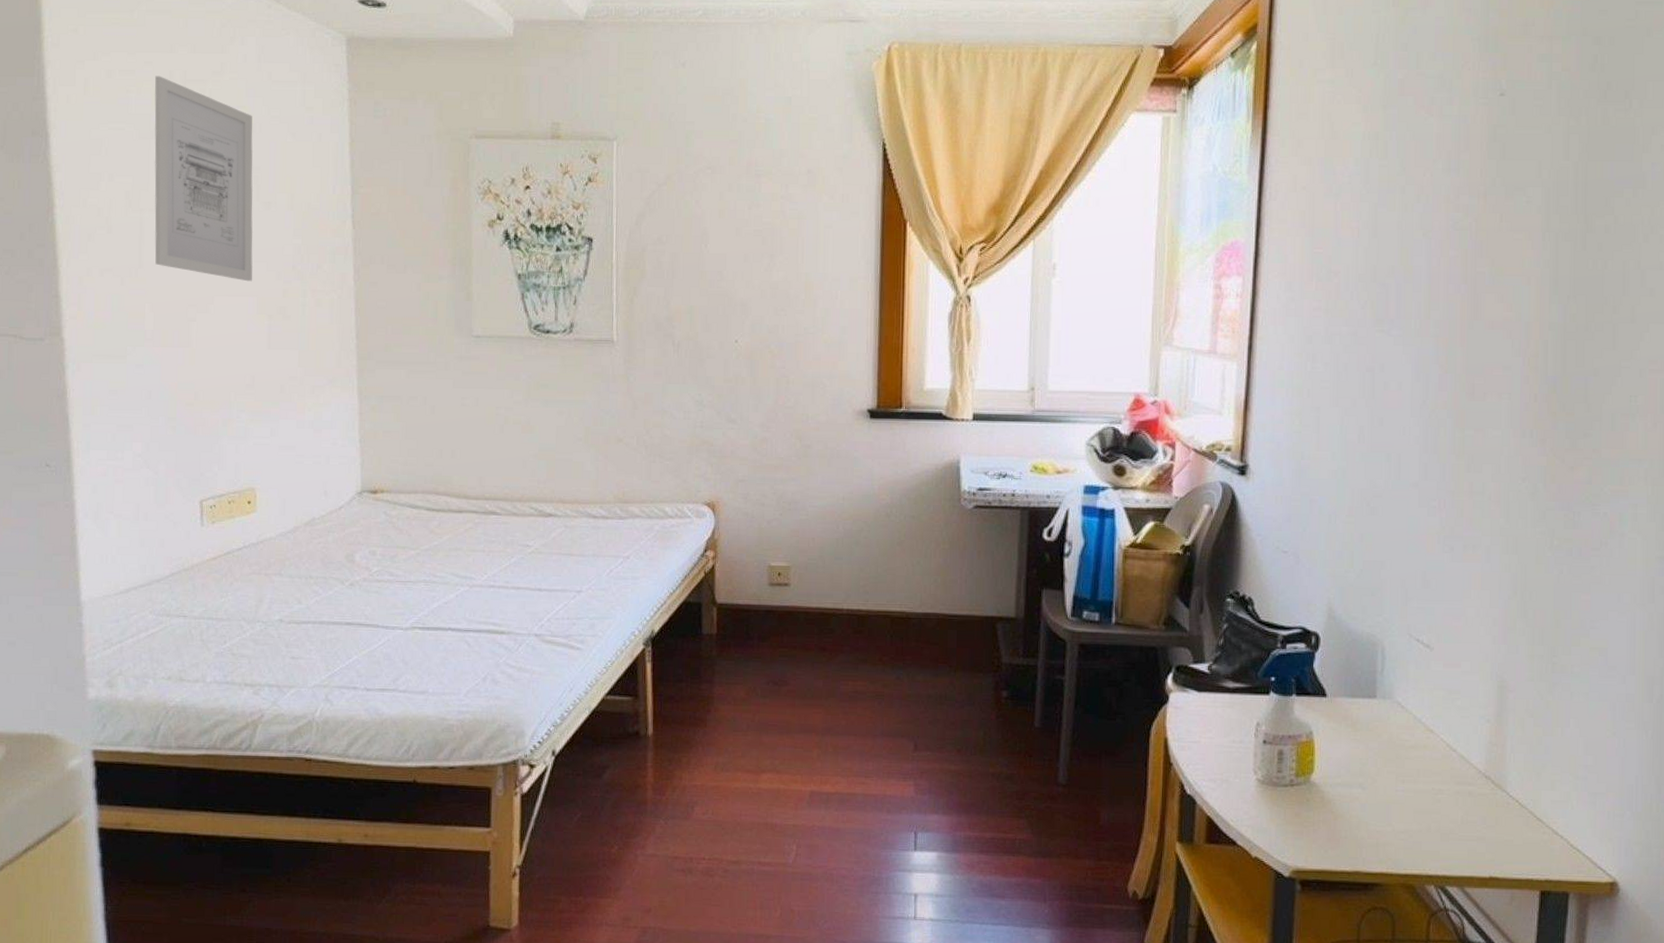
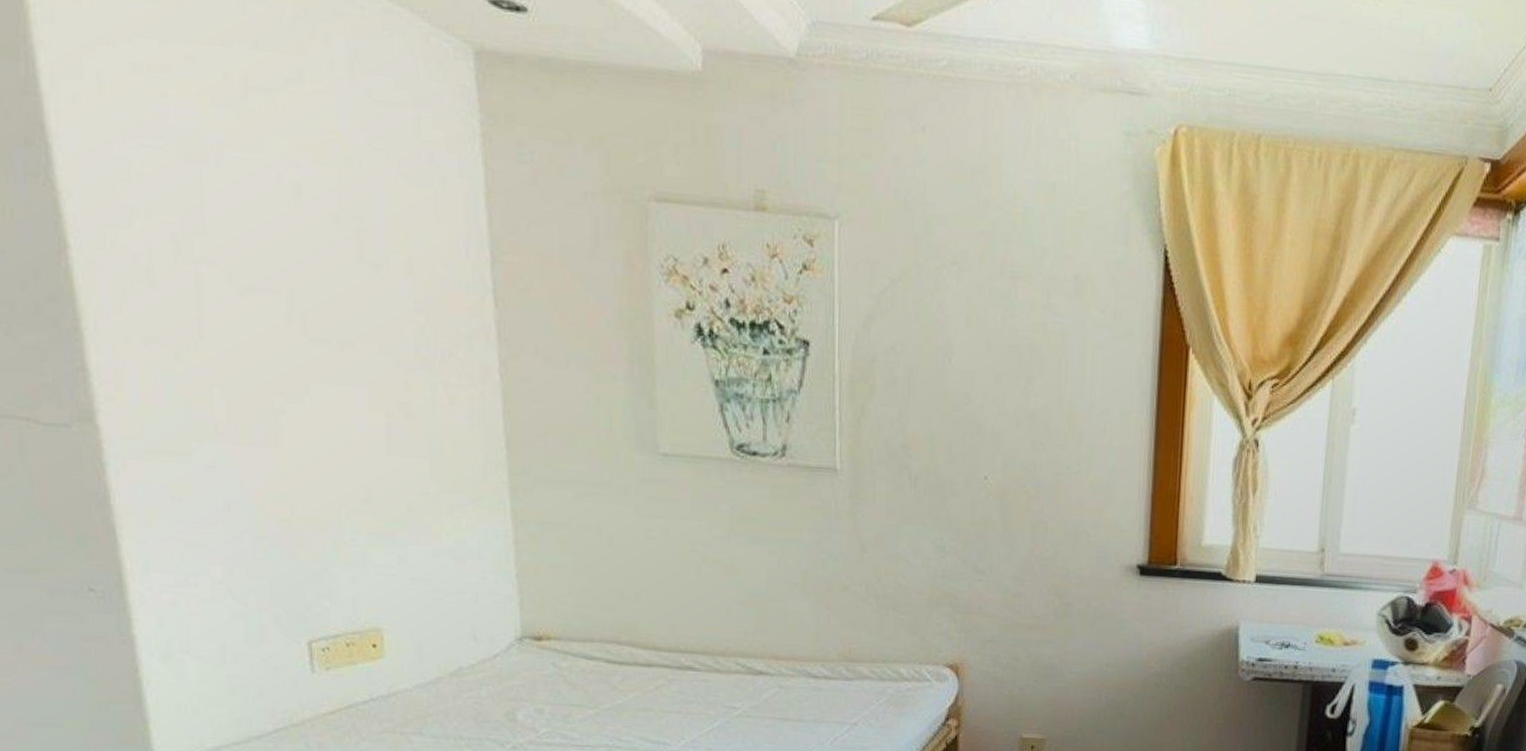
wall art: present [154,76,253,282] -> none [201,77,361,367]

